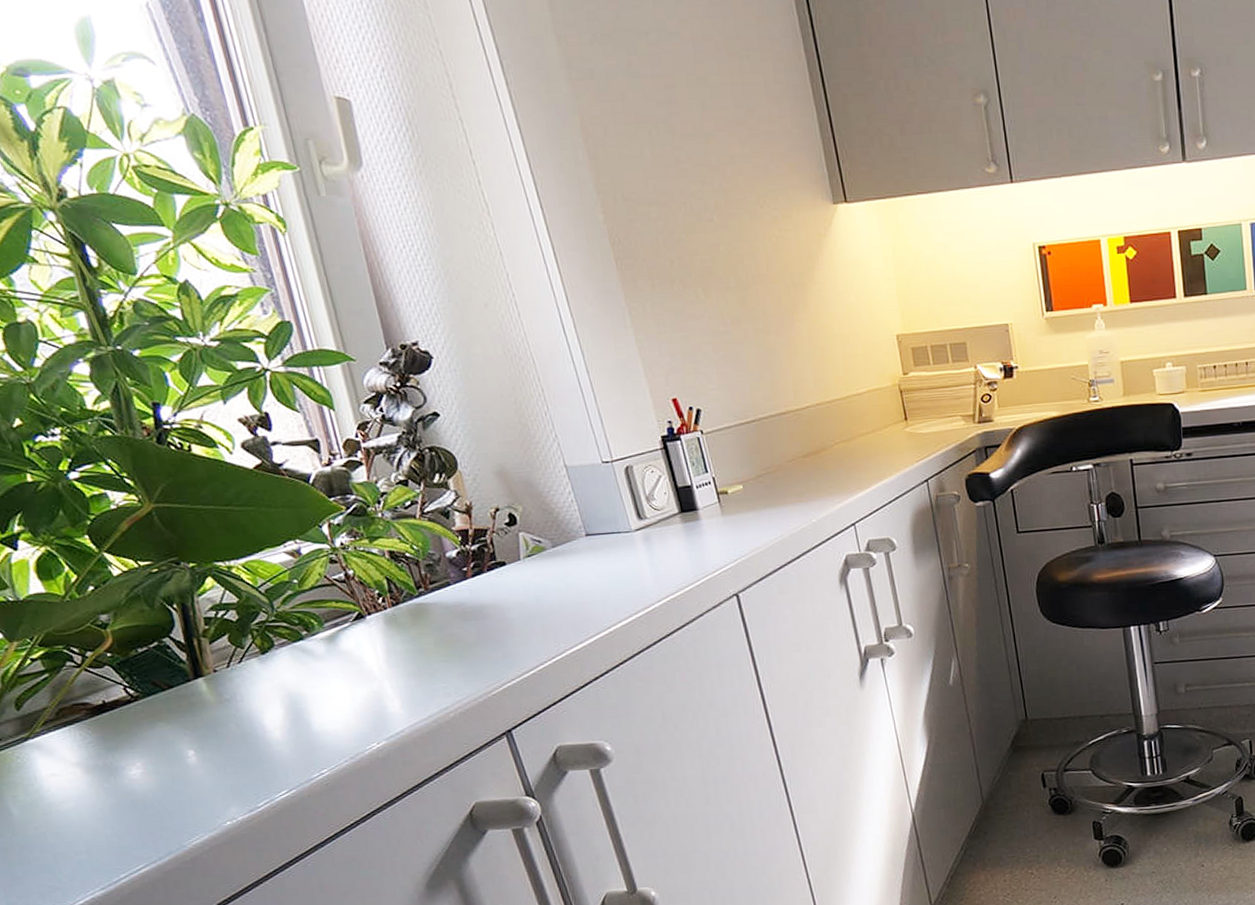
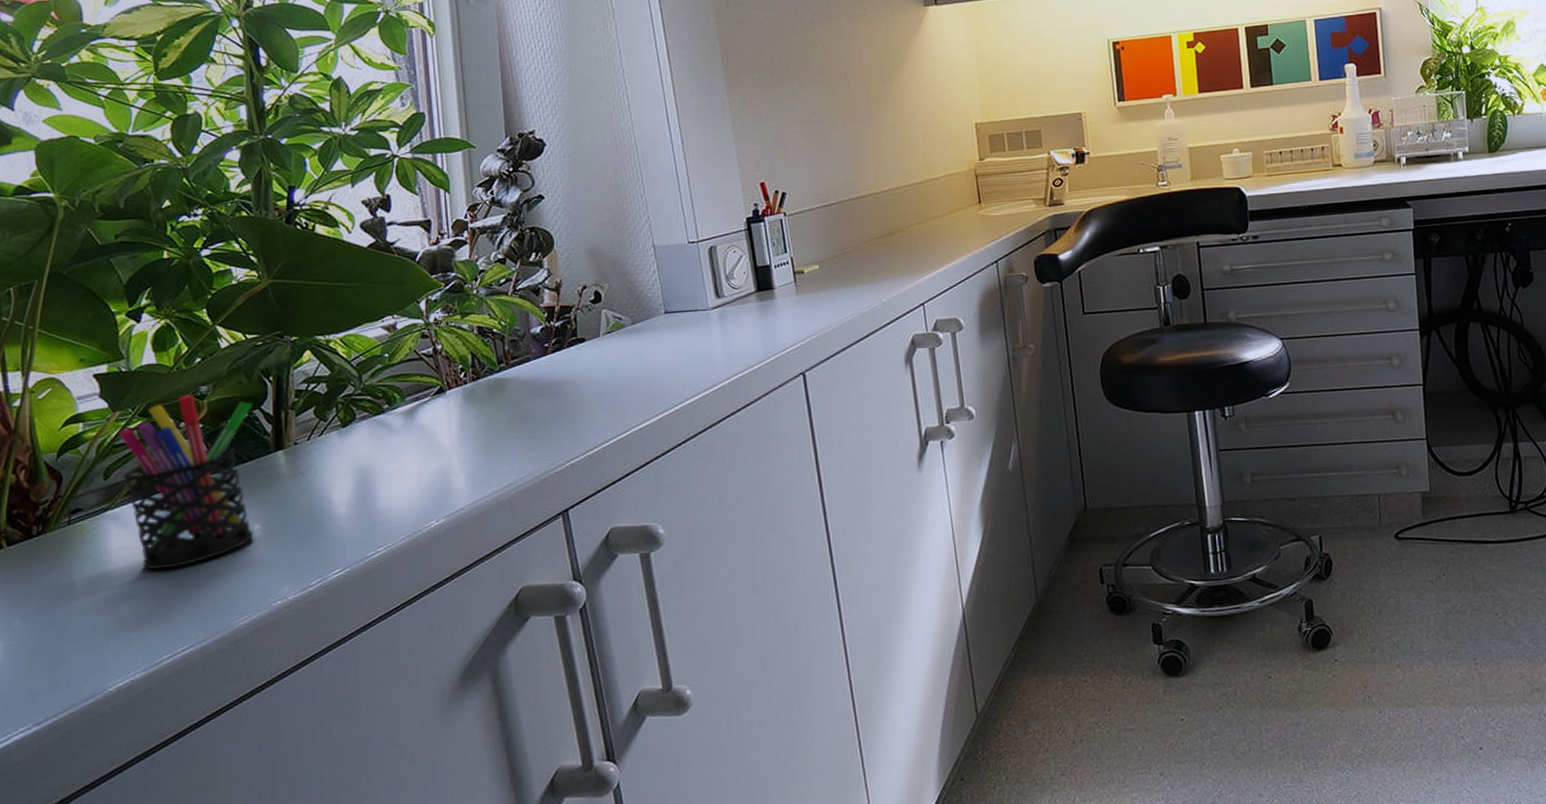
pen holder: none [21,623,189,796] -> present [119,394,253,570]

